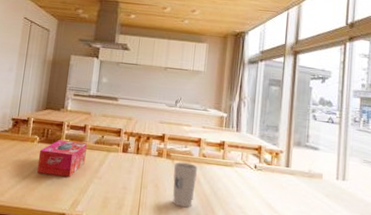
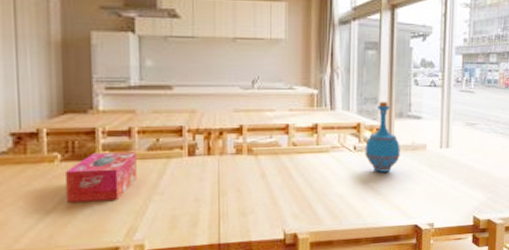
cup: present [172,162,198,208] -> none [258,156,289,210]
bottle: none [264,129,298,193] -> present [365,101,401,172]

